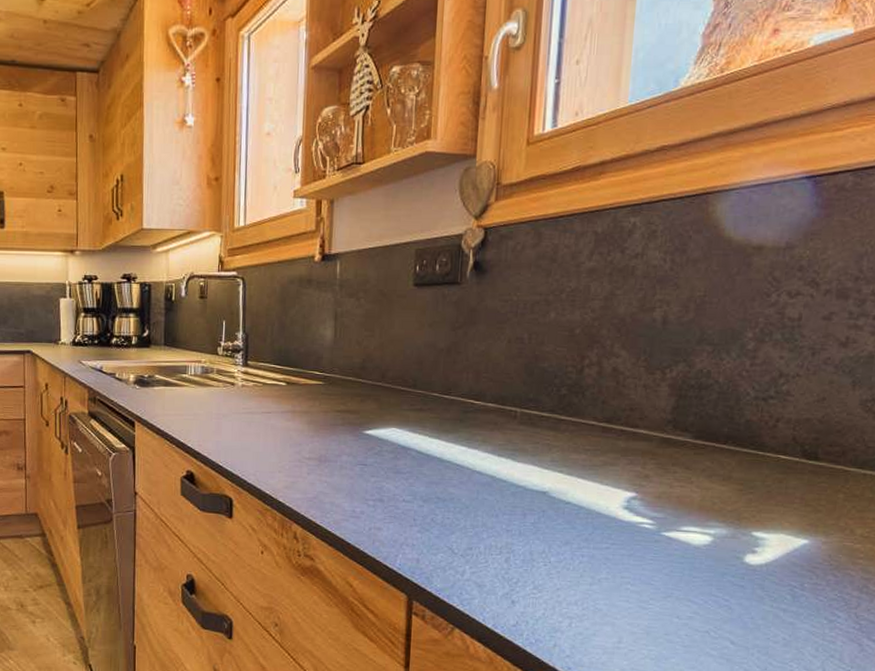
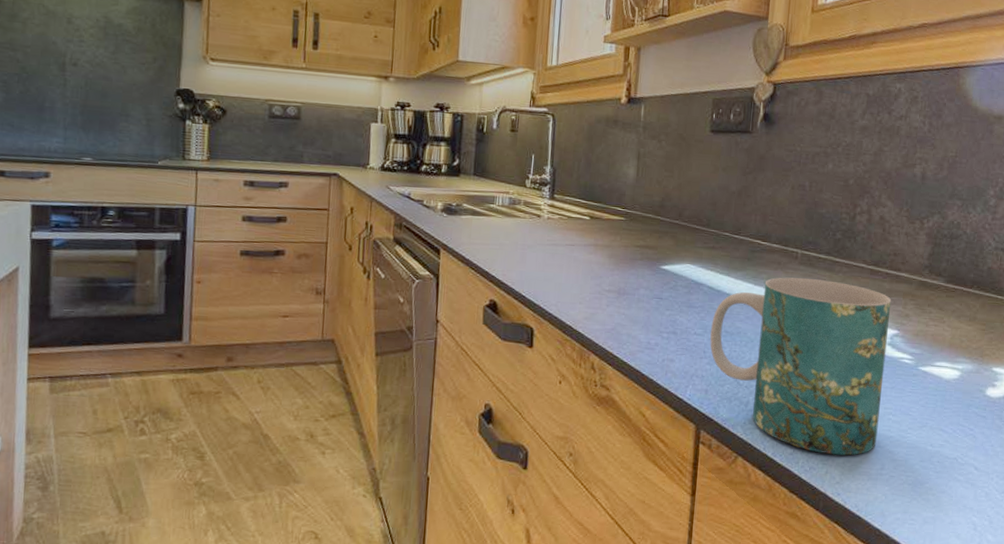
mug: none [420,438,628,628] -> present [710,277,892,456]

